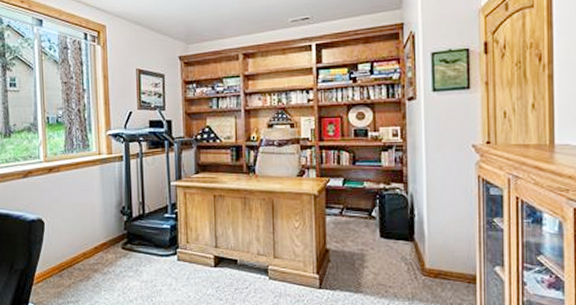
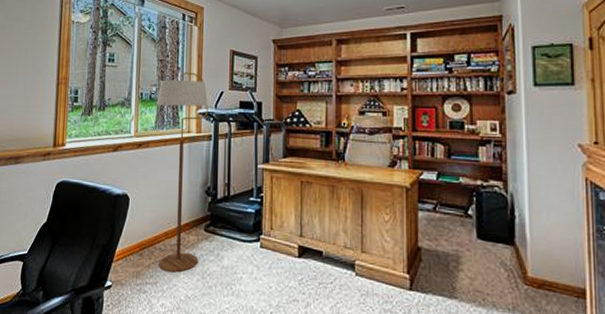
floor lamp: none [64,93,118,290] -> present [156,72,208,273]

